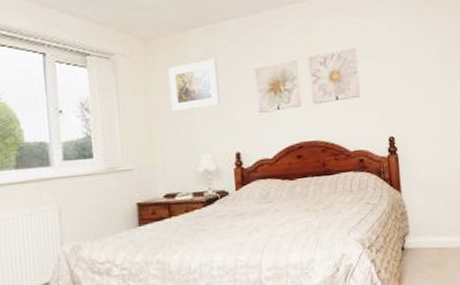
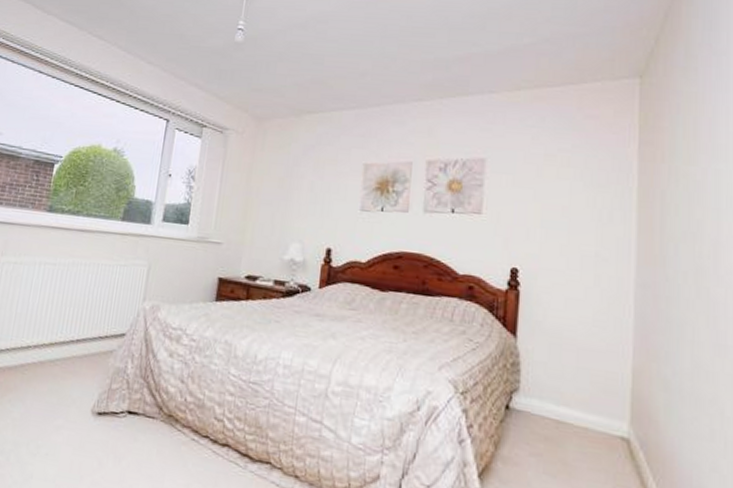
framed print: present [168,59,221,112] -> none [271,147,325,196]

